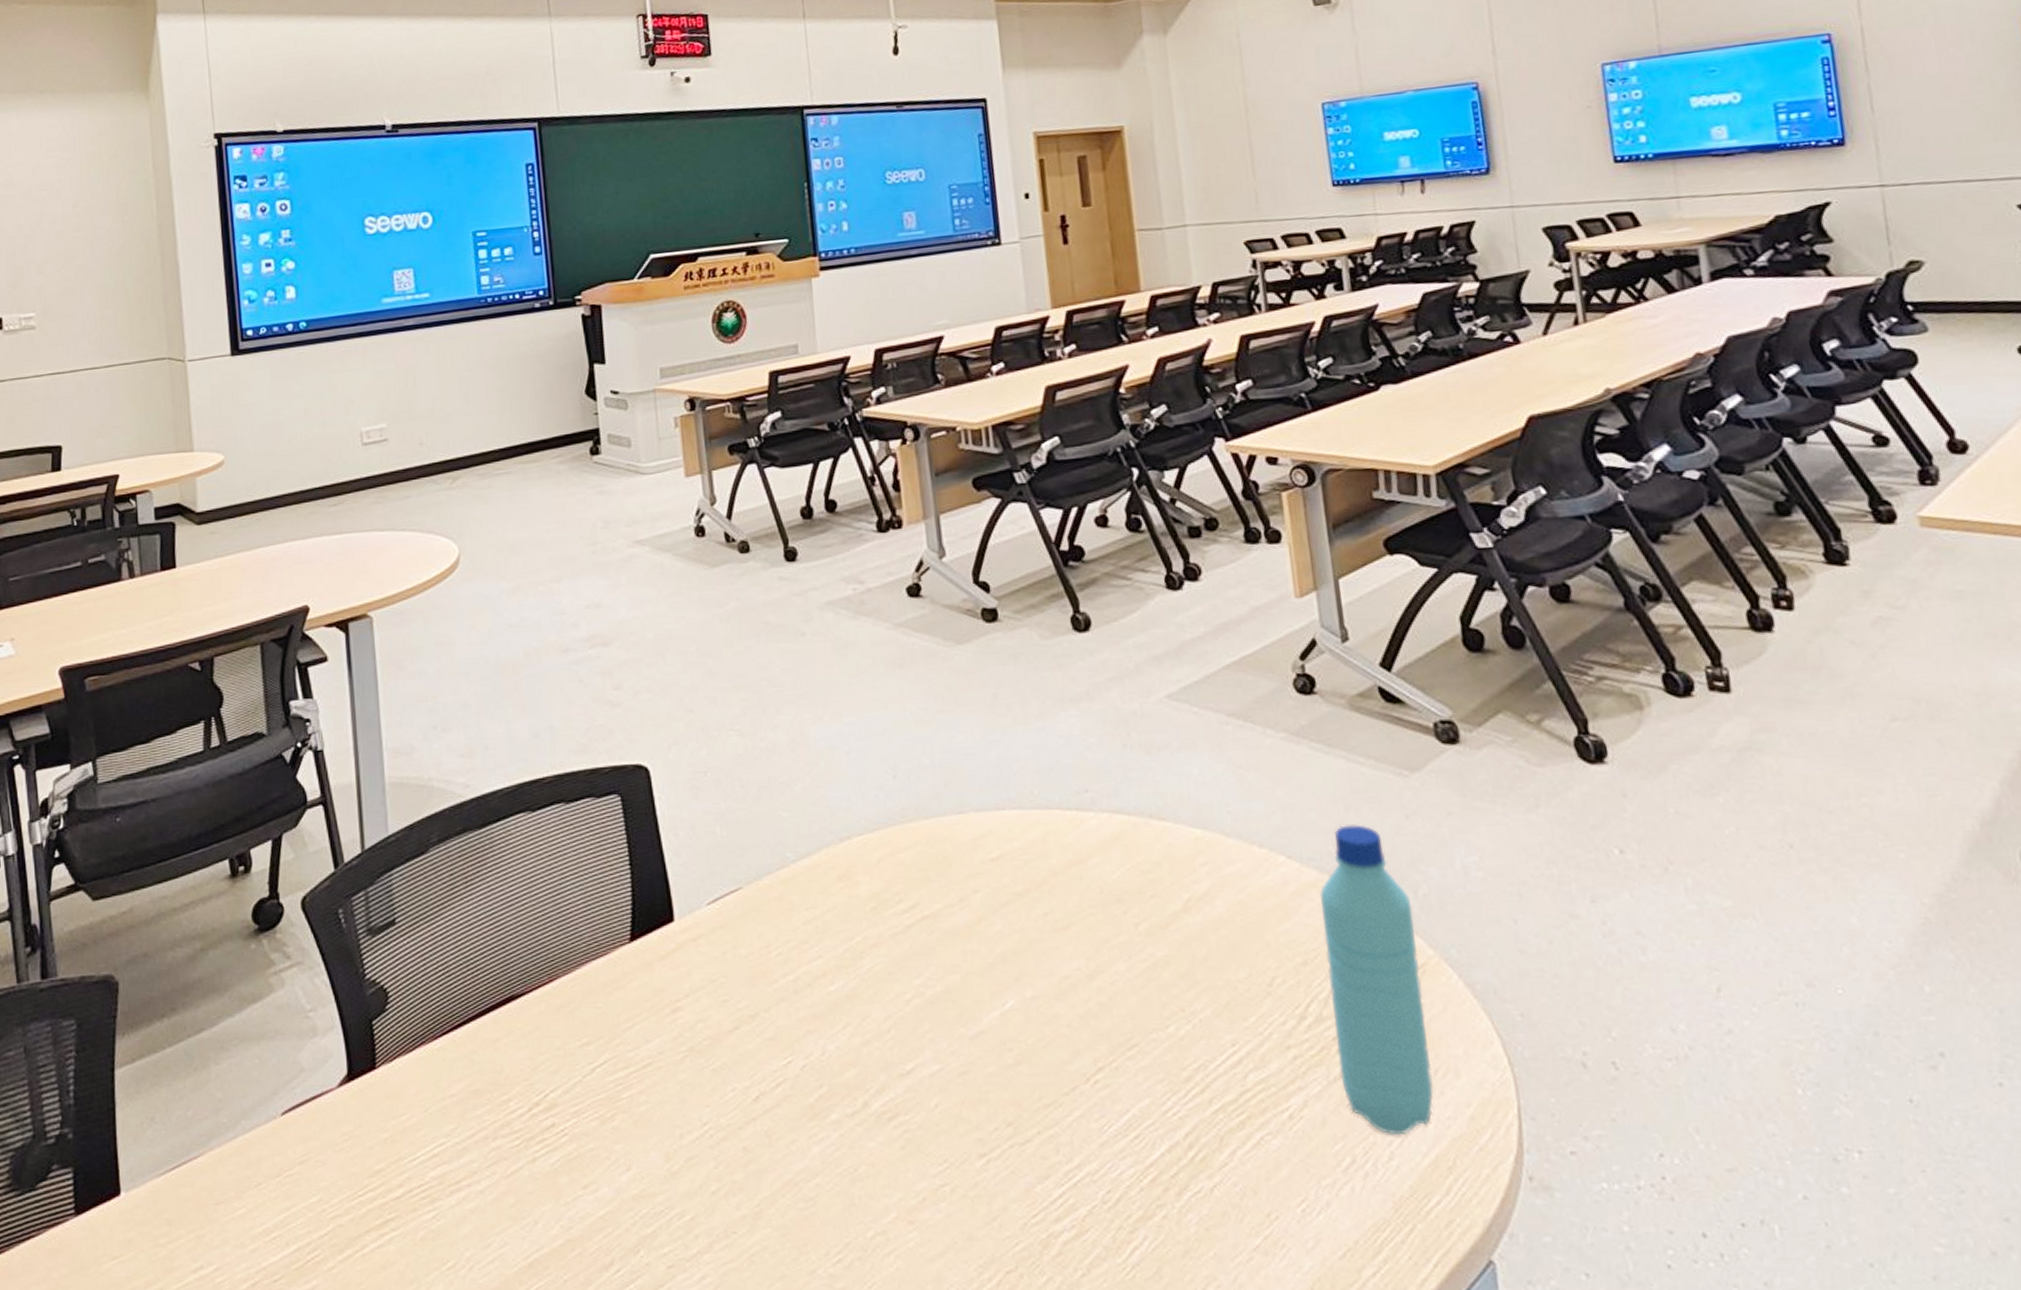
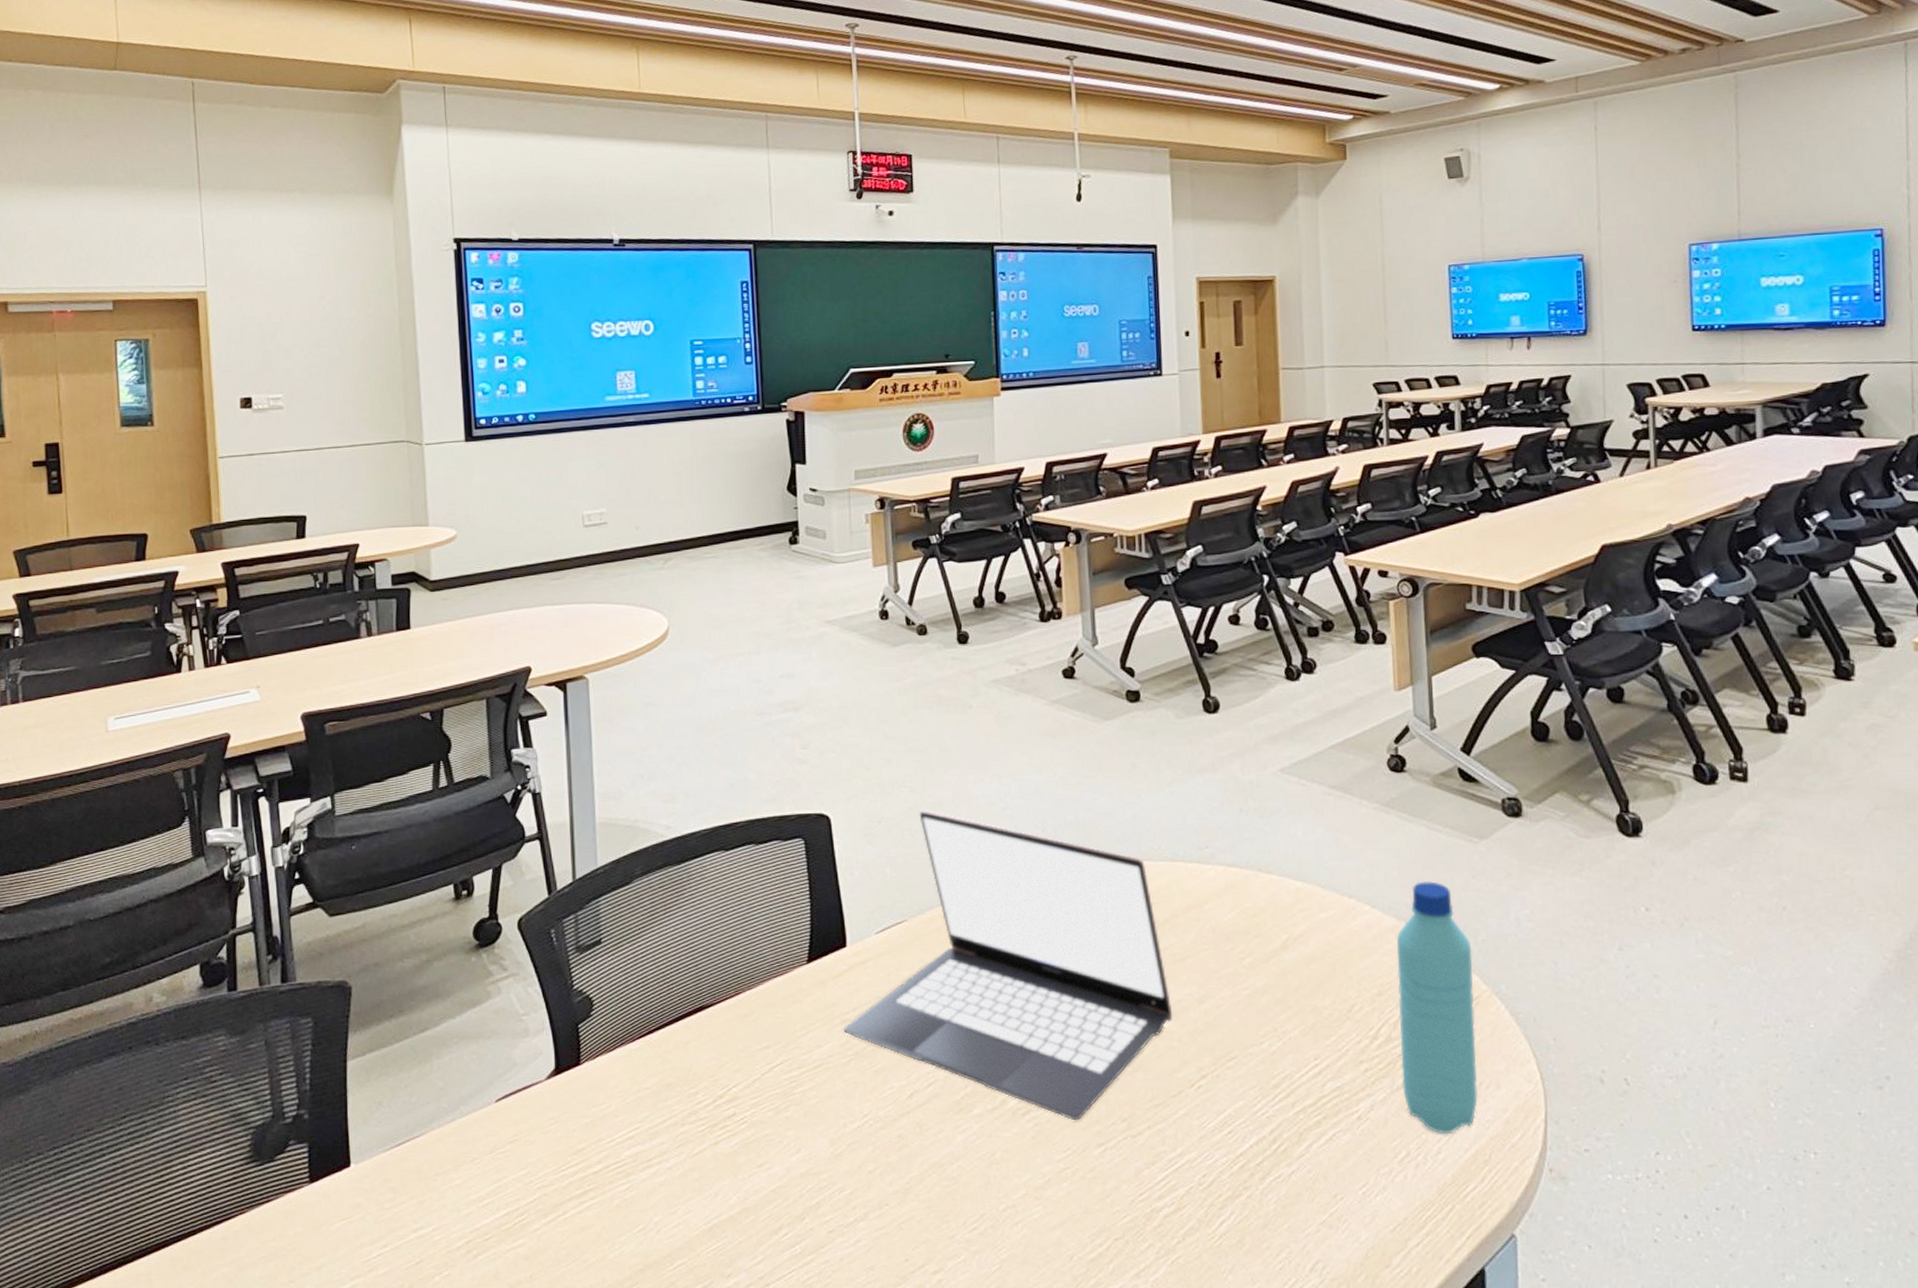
laptop: none [674,757,1060,1126] -> present [843,810,1173,1121]

